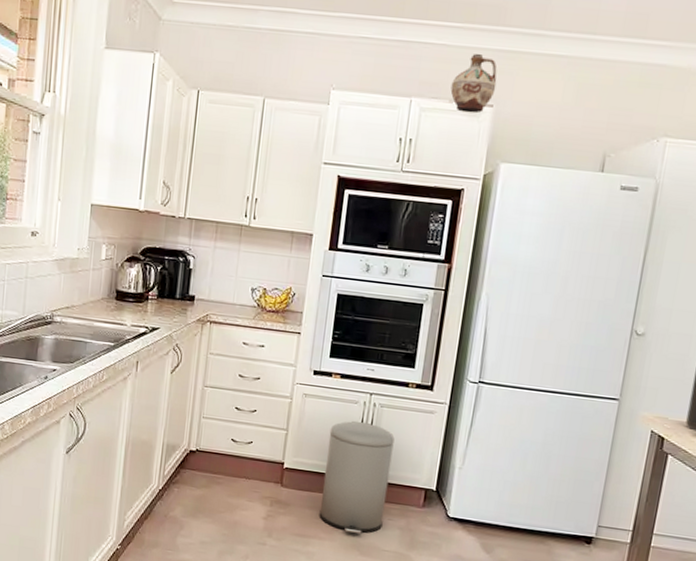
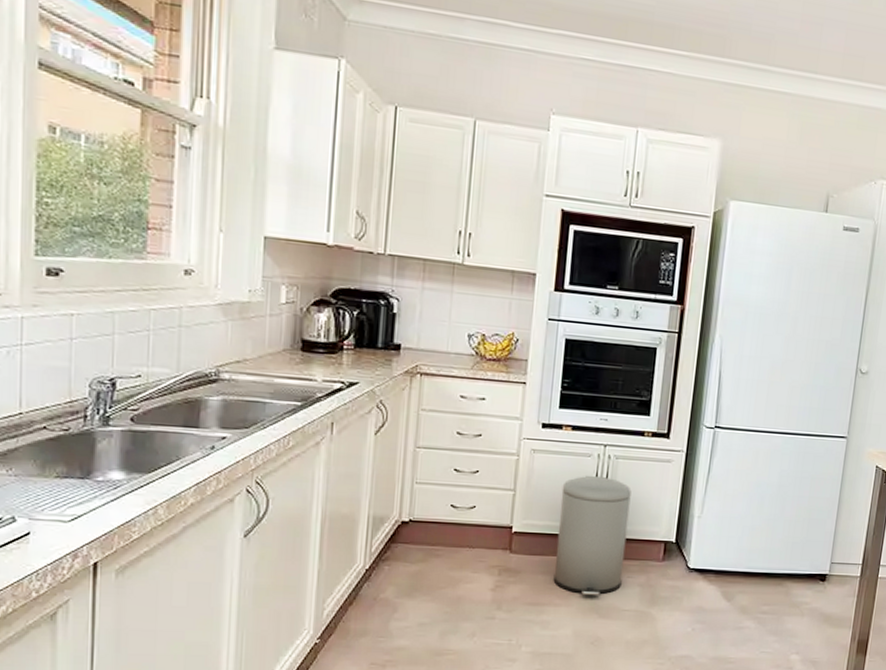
ceramic jug: present [450,54,497,114] -> none [677,85,724,148]

